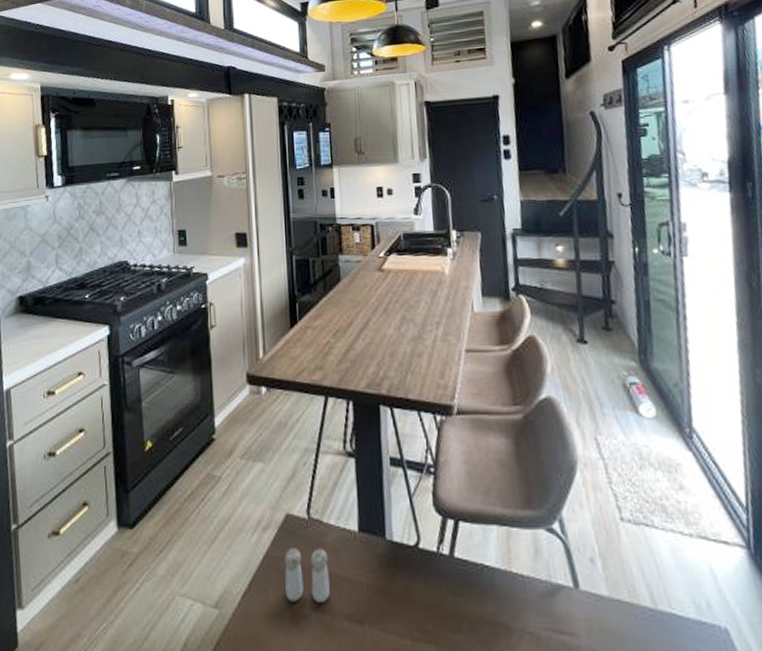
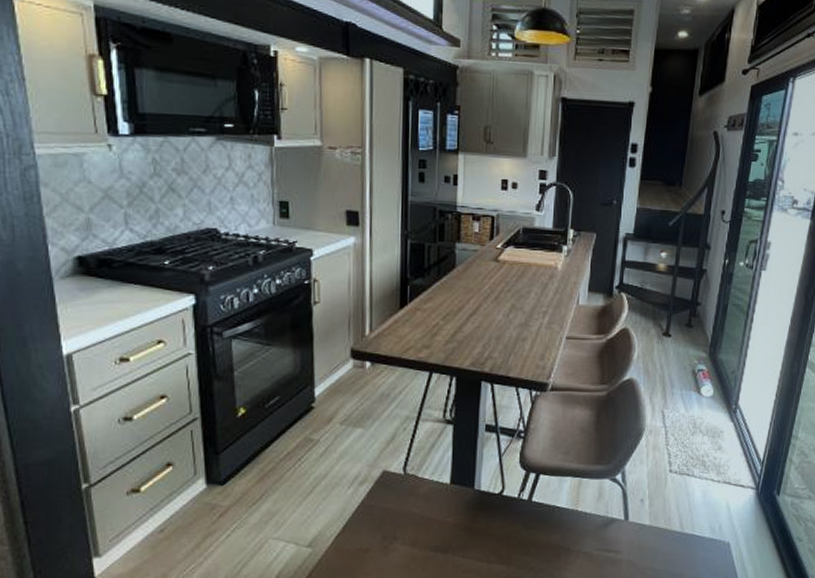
salt and pepper shaker: present [284,548,330,602] -> none [378,497,420,539]

